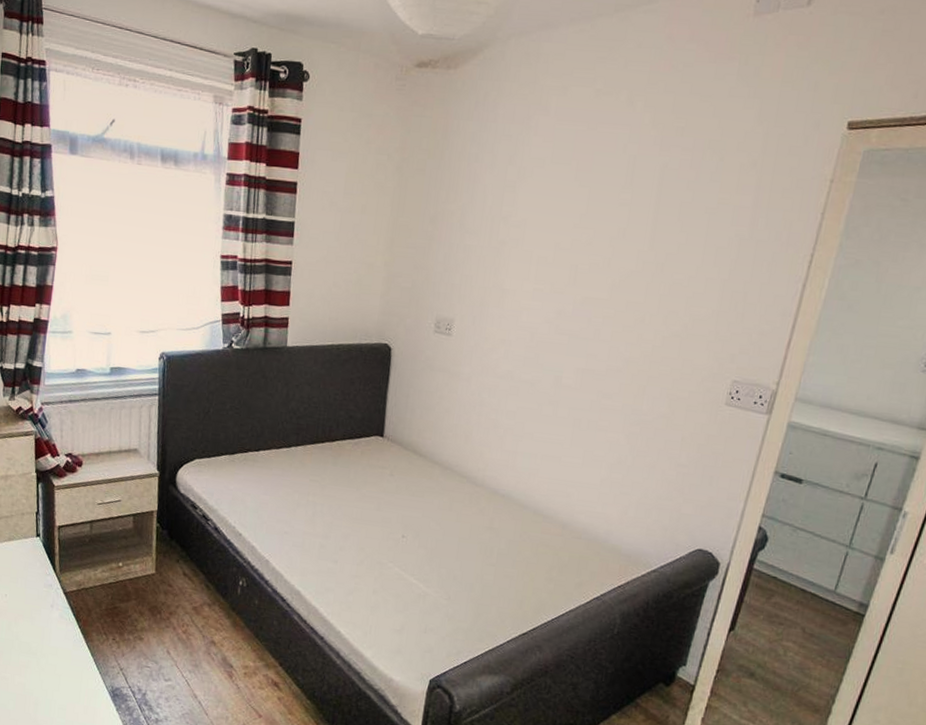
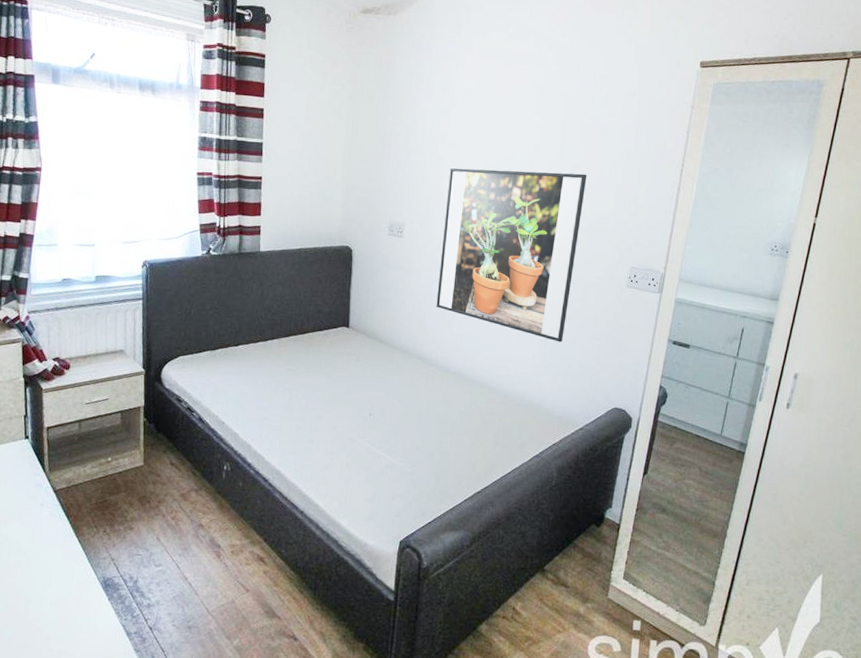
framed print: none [486,255,684,468] -> present [436,168,587,342]

